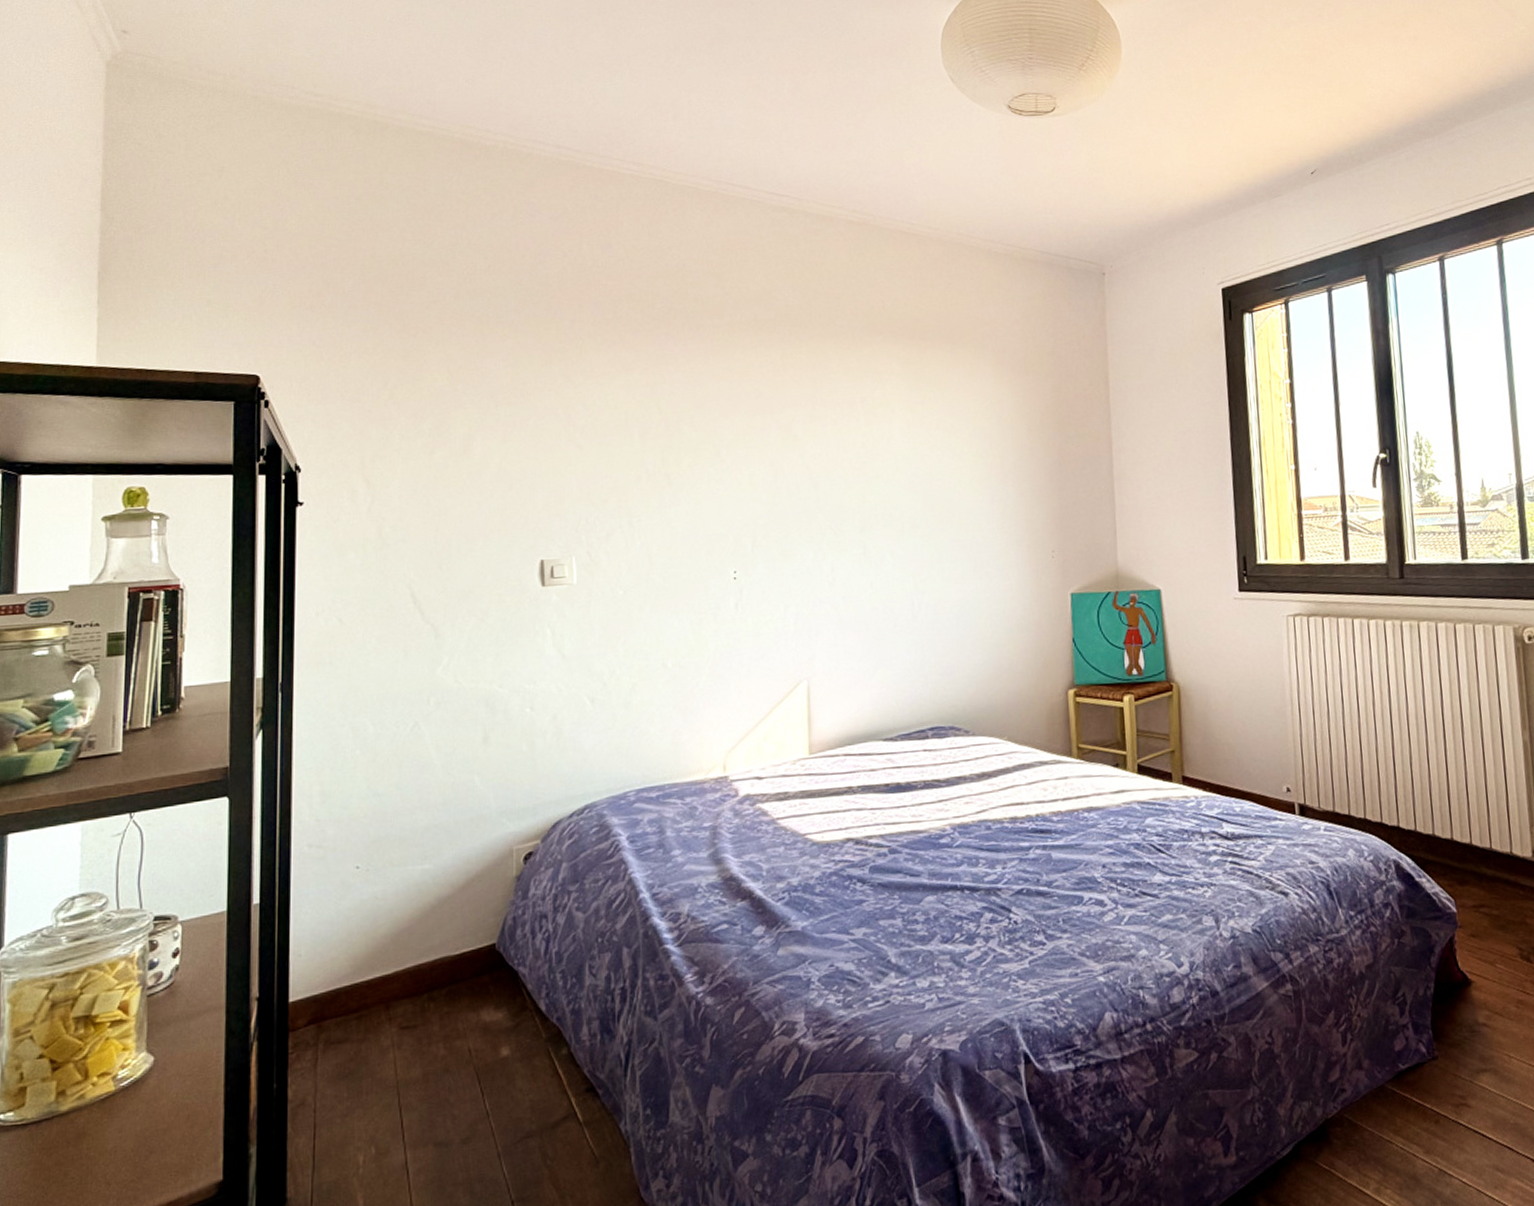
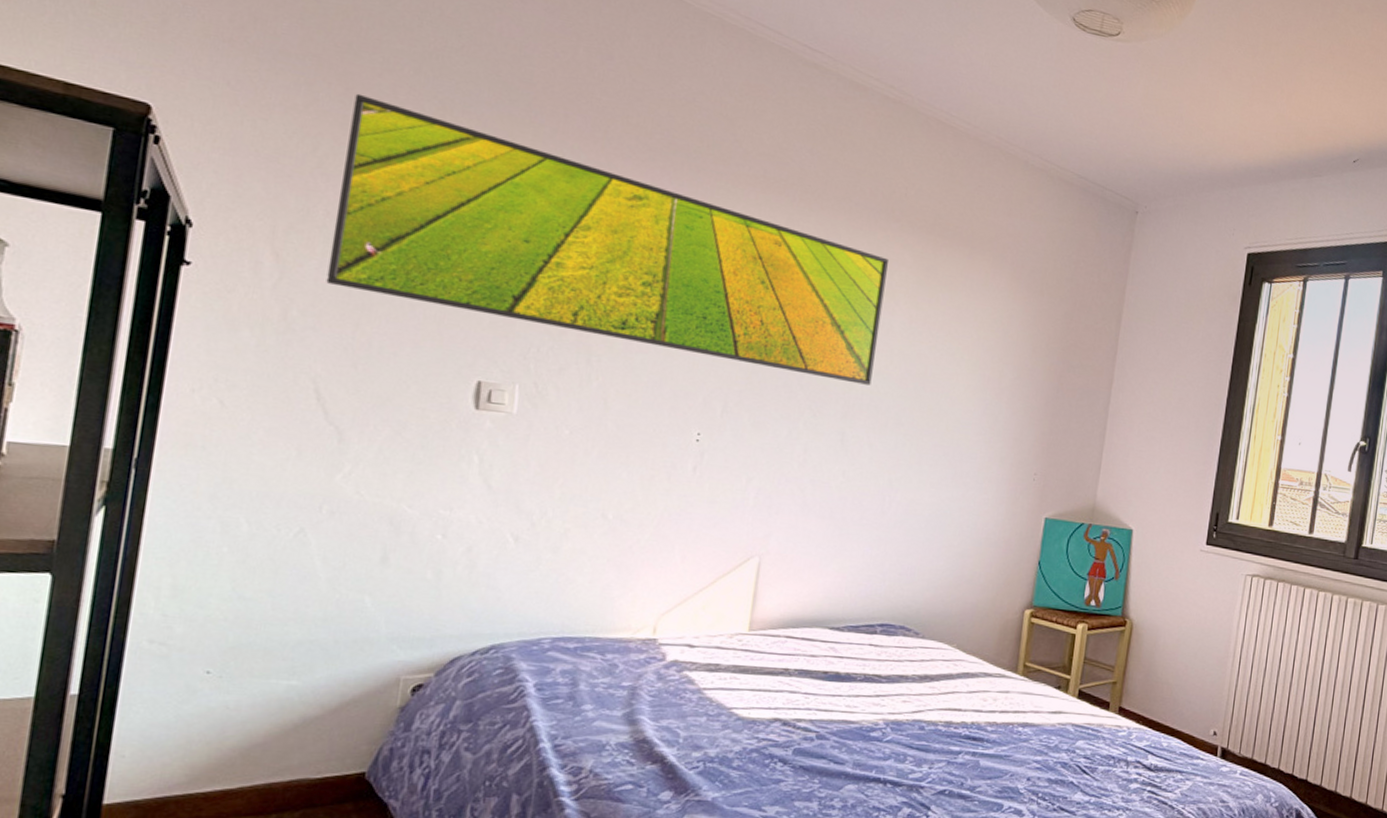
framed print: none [408,327,882,499] -> present [326,93,888,385]

